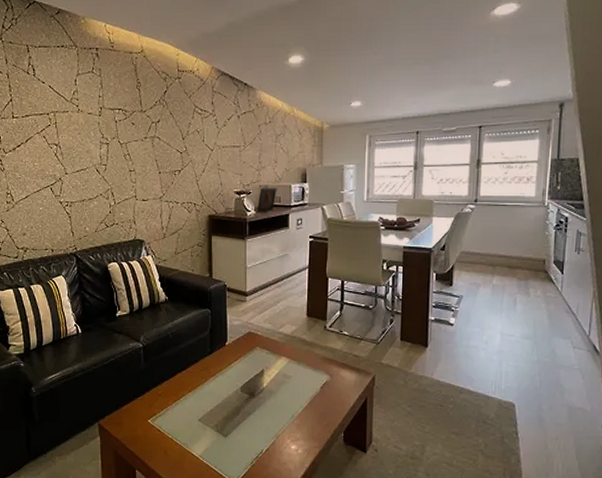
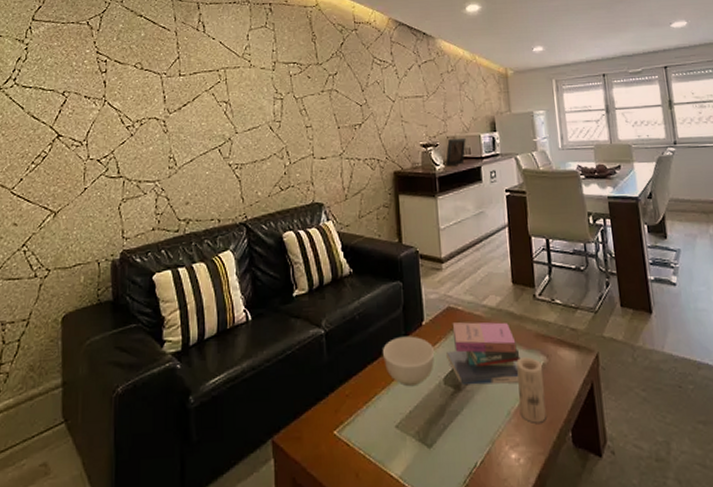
bowl: none [191,353,235,392] -> present [383,336,435,387]
books: none [243,345,307,394] -> present [445,322,520,385]
candle: none [302,375,326,425] -> present [516,357,546,423]

